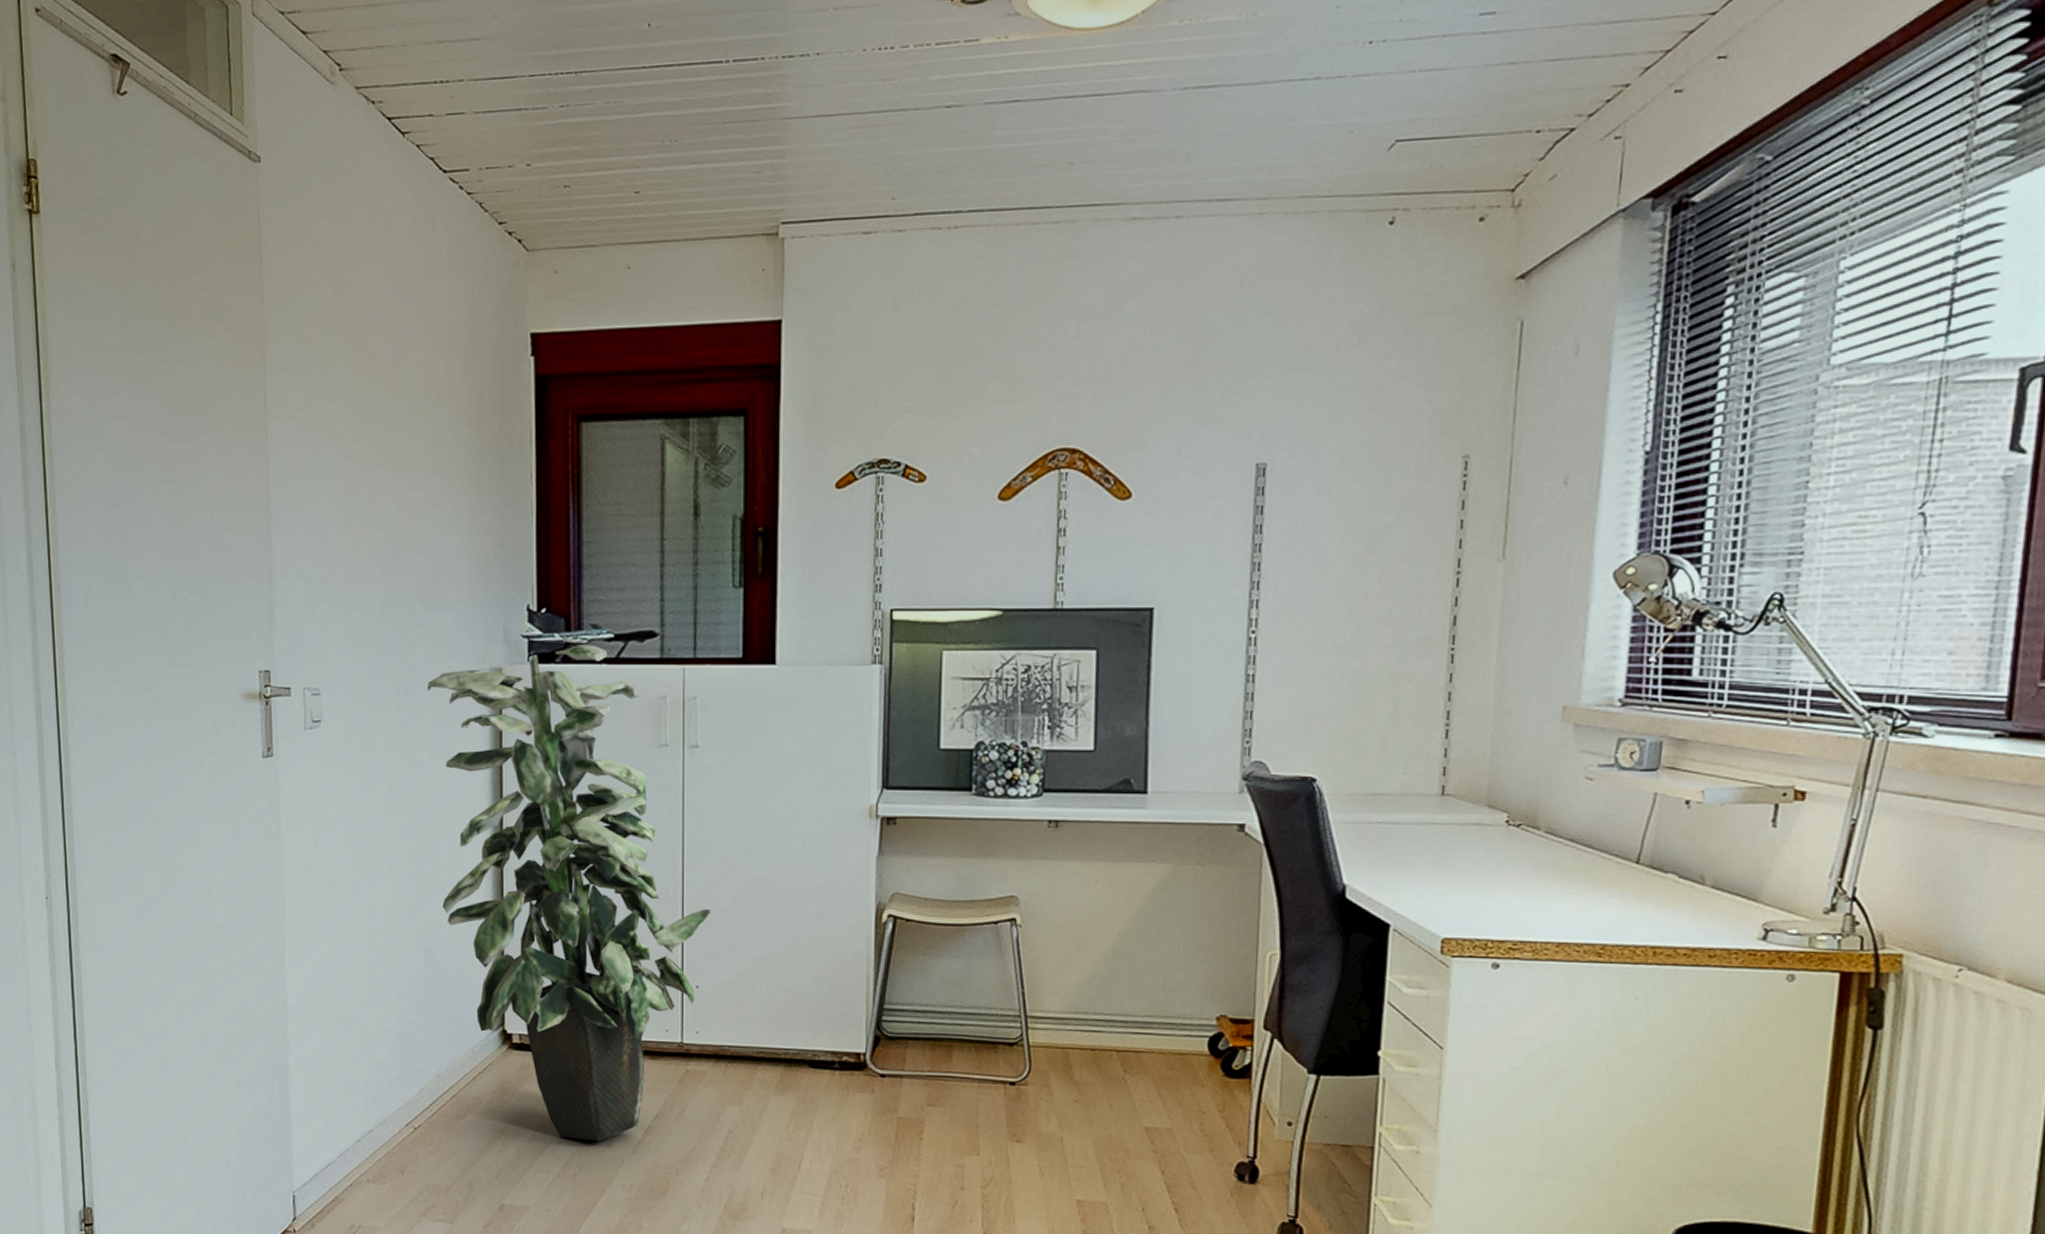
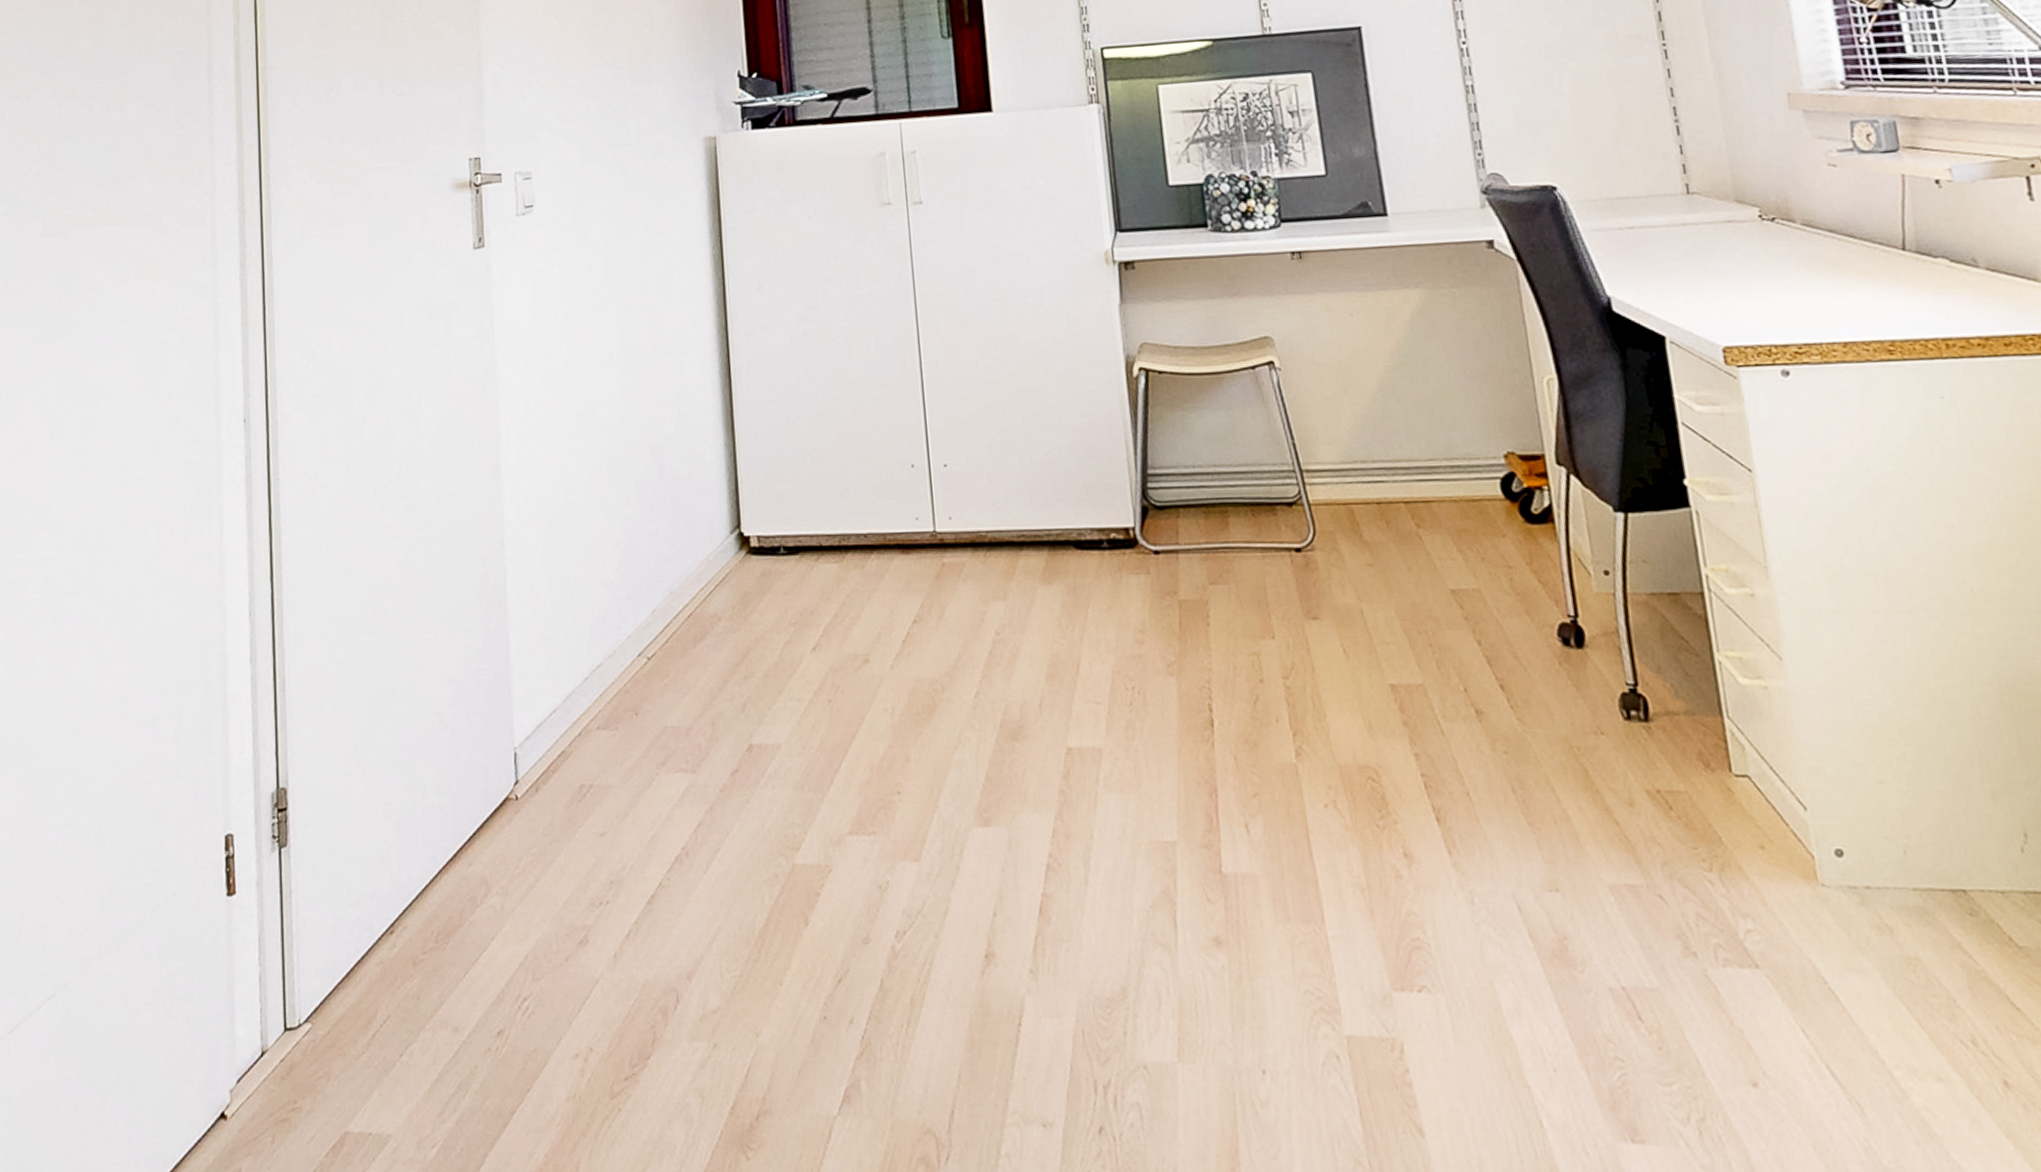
indoor plant: present [428,645,711,1142] -> none [641,106,952,658]

